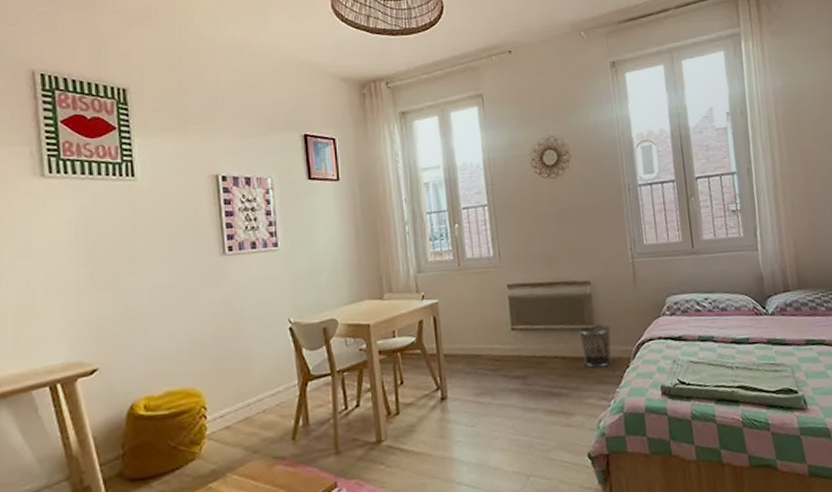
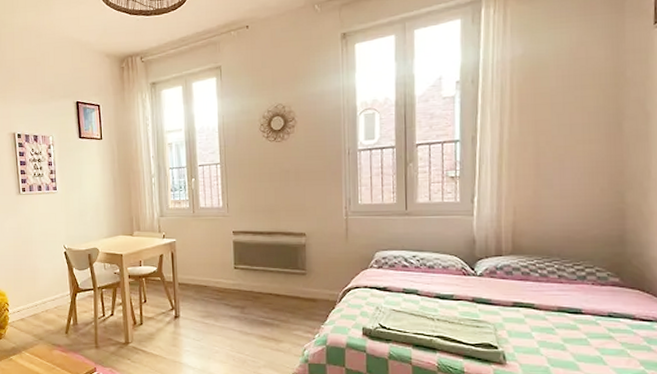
waste bin: present [579,324,613,368] -> none [292,271,321,306]

